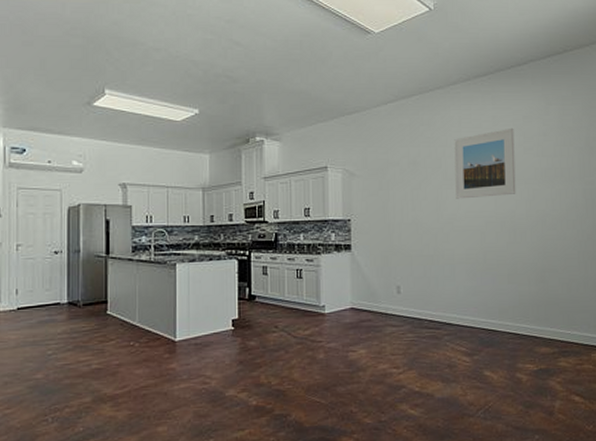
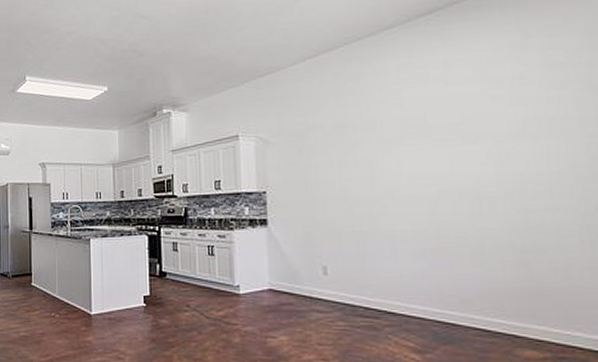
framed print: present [454,127,516,199] -> none [391,72,481,164]

